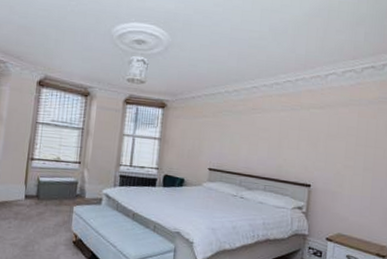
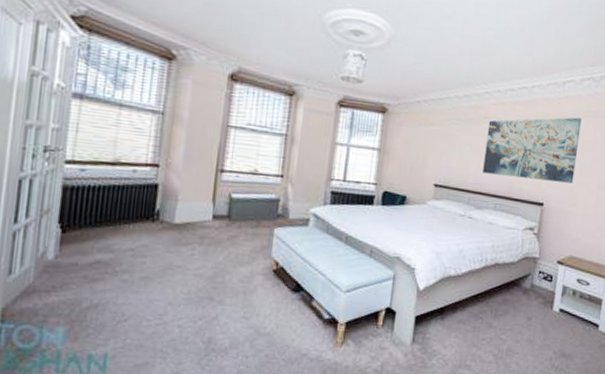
wall art: none [252,106,345,167] -> present [483,117,582,184]

